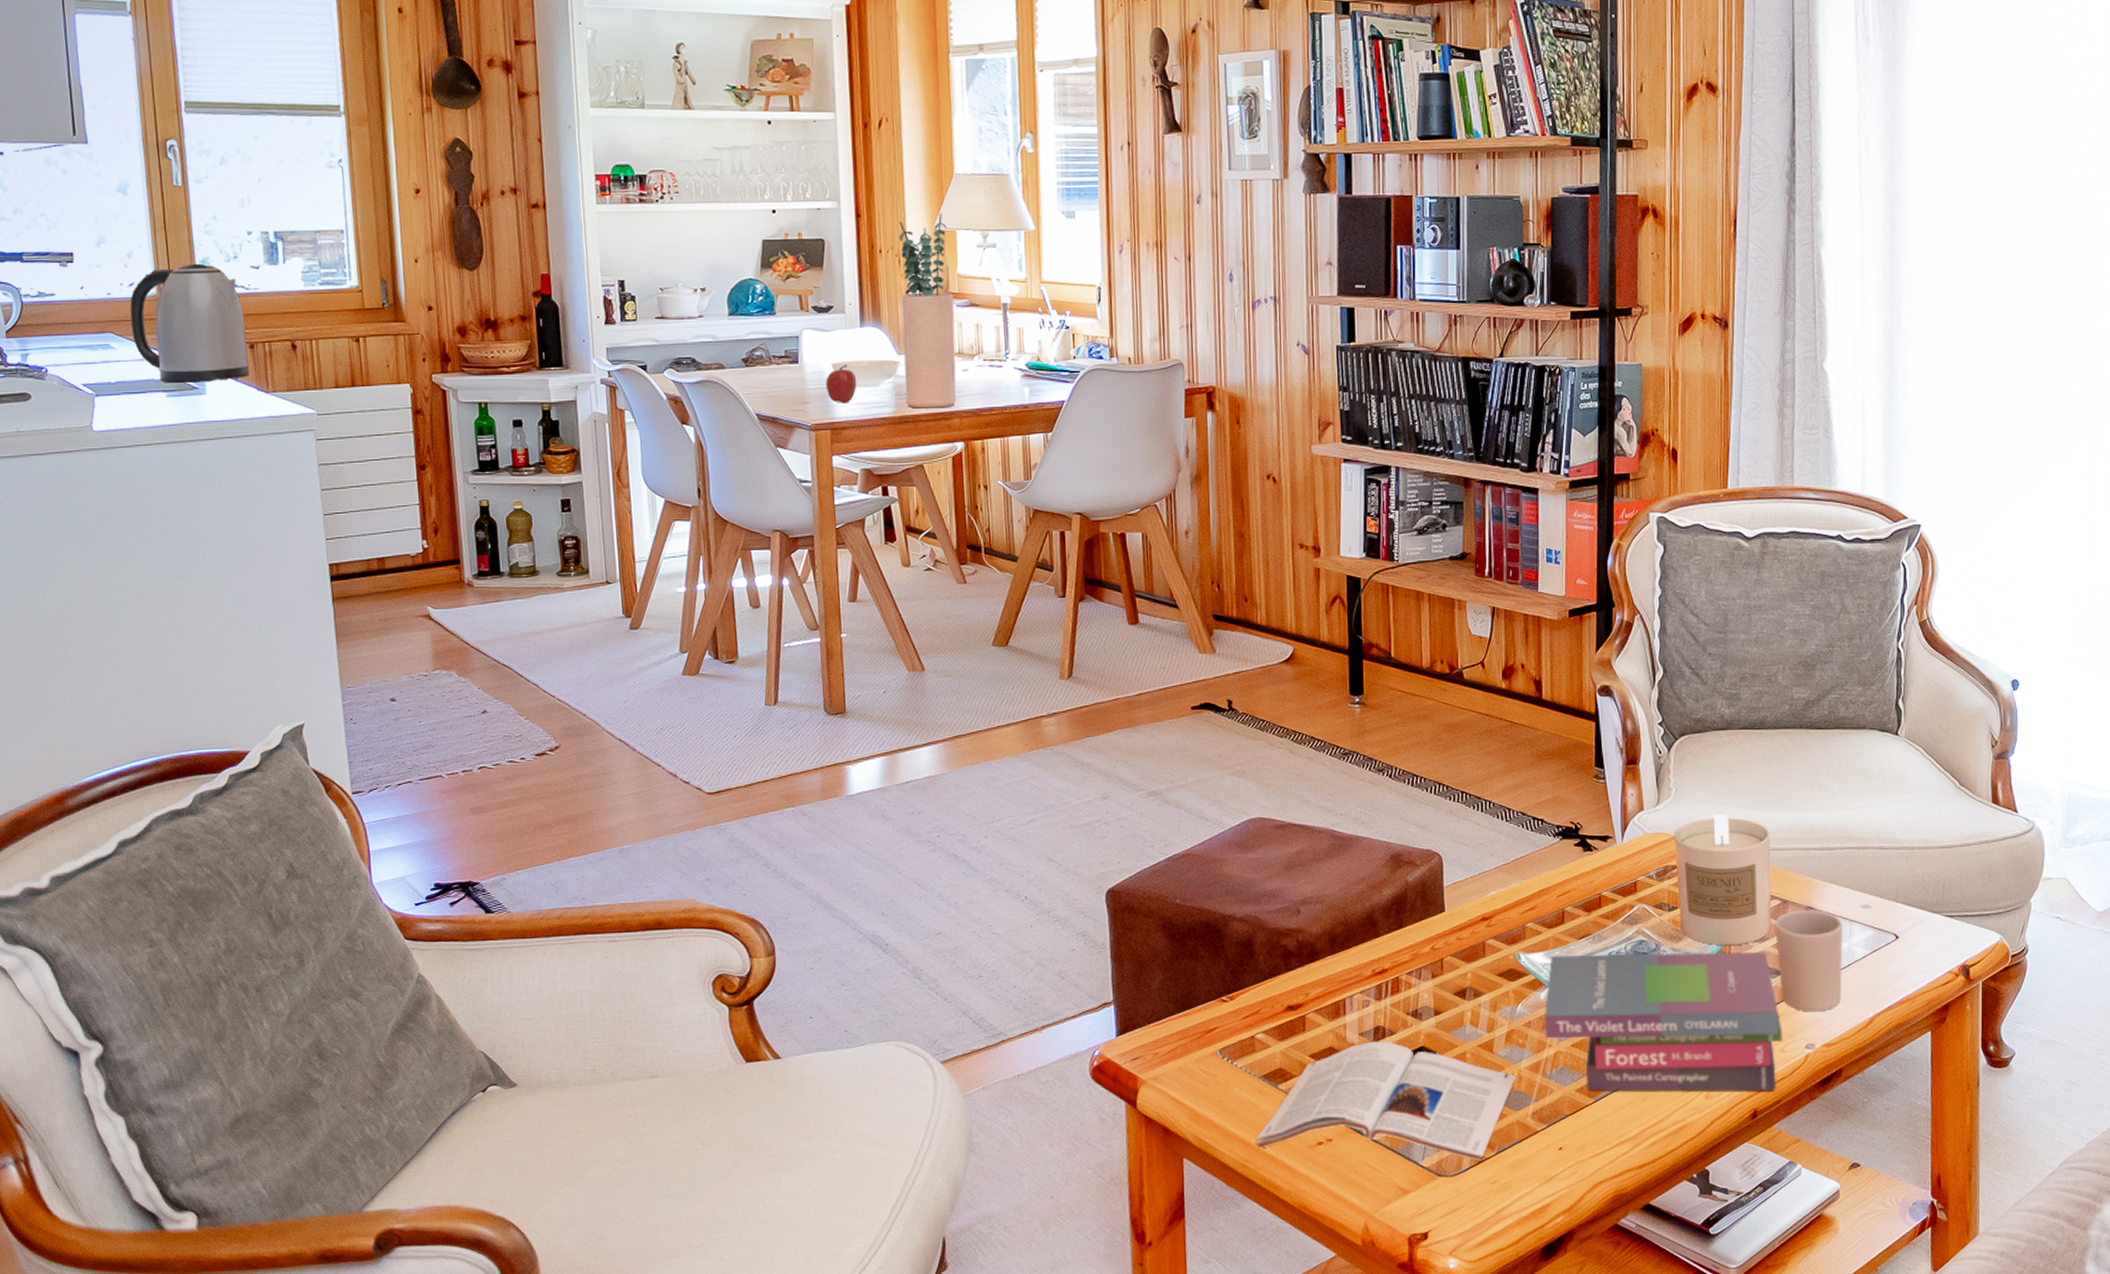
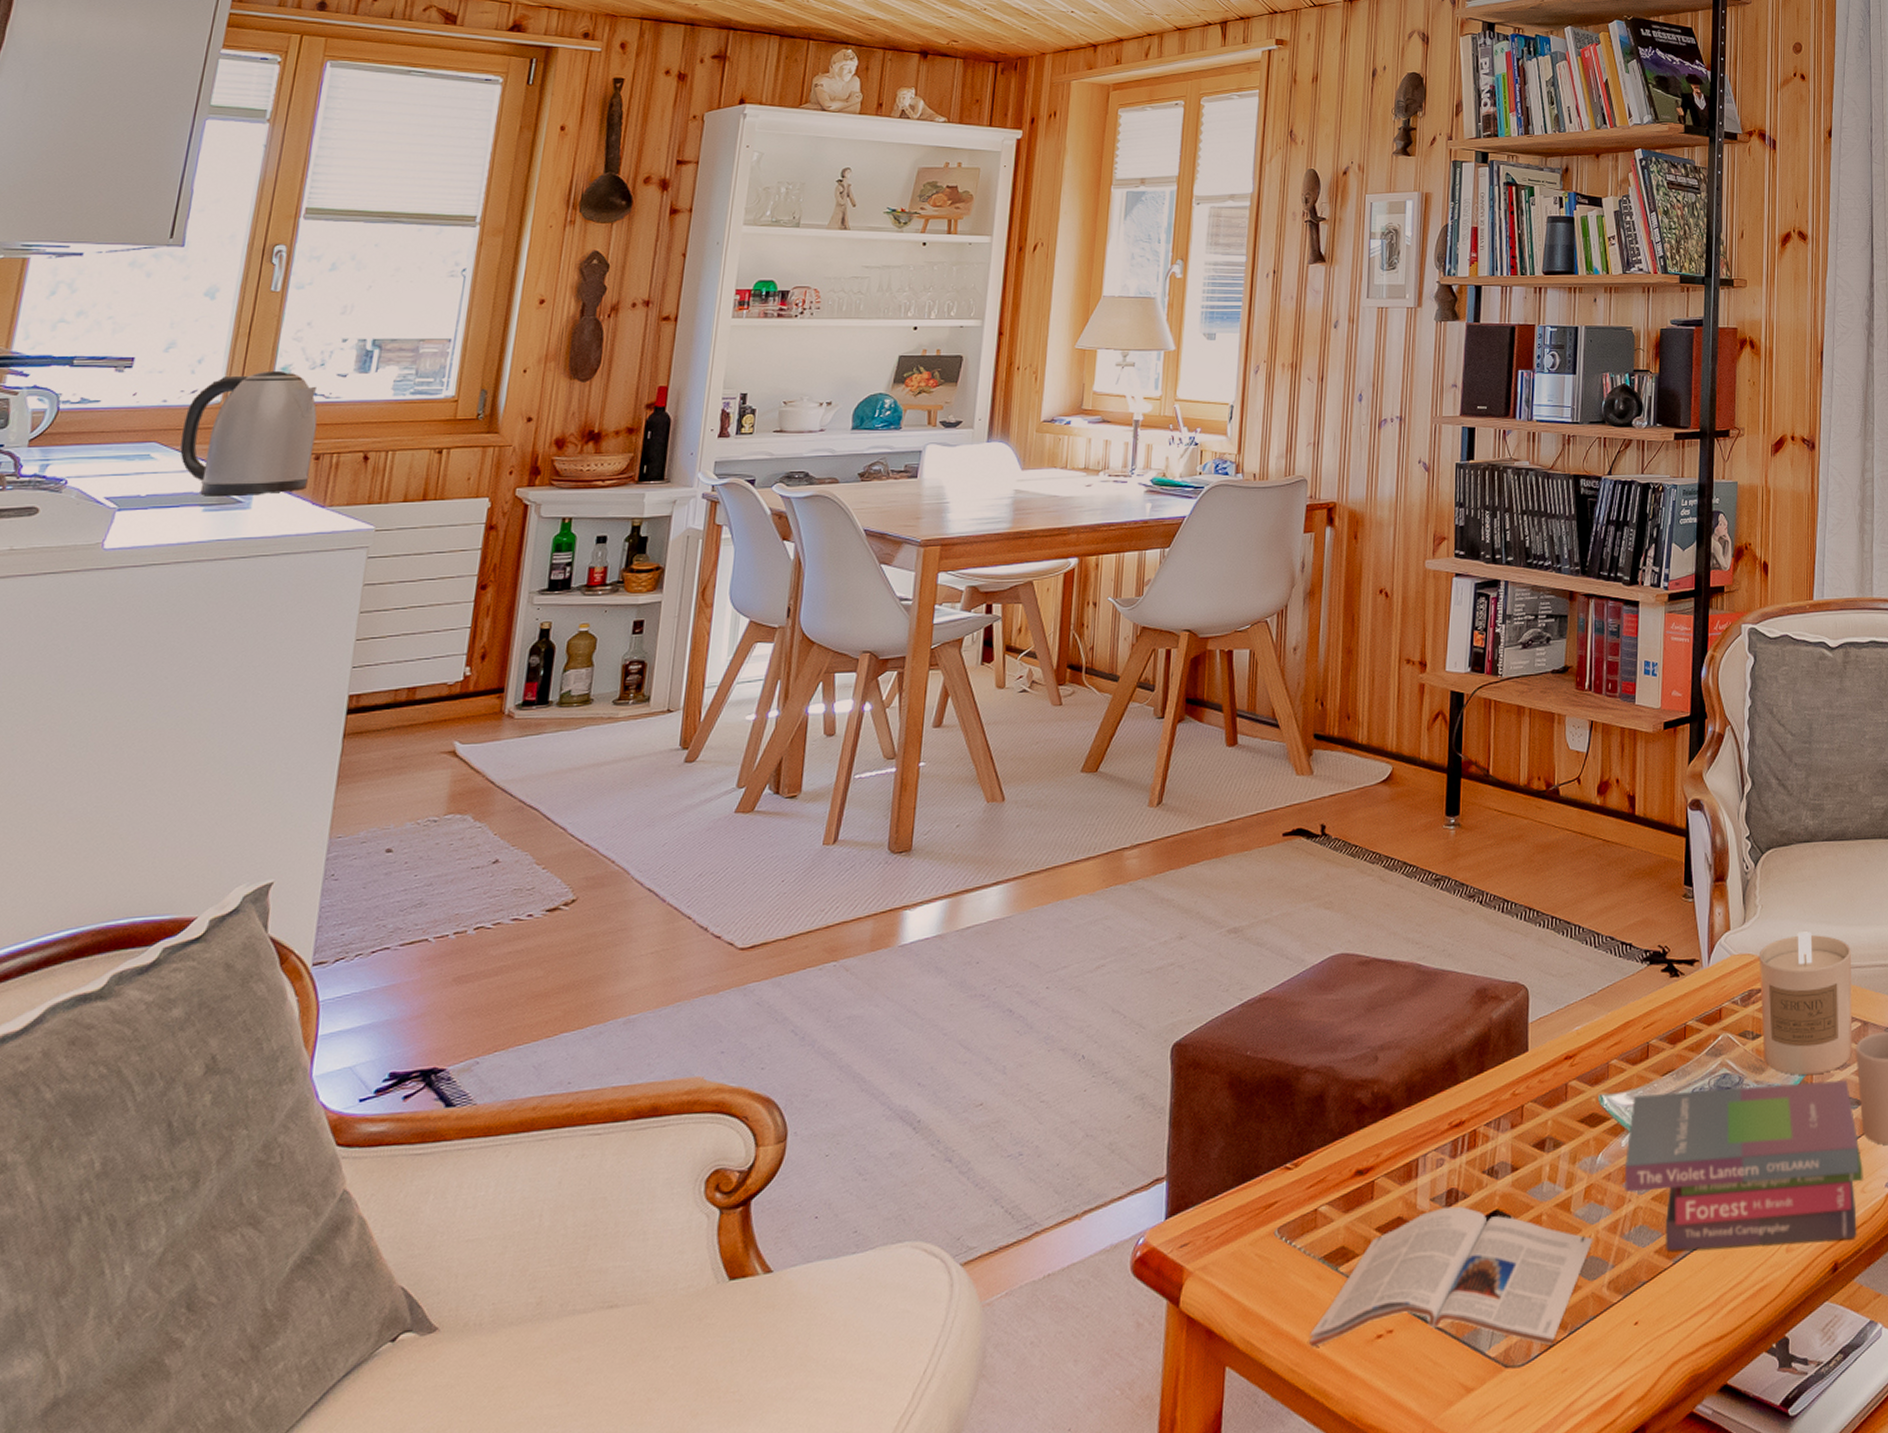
fruit: present [825,364,857,404] -> none [942,479,976,519]
bowl: present [831,359,901,388] -> none [951,474,1024,503]
vase: present [898,212,957,409] -> none [1023,332,1088,524]

